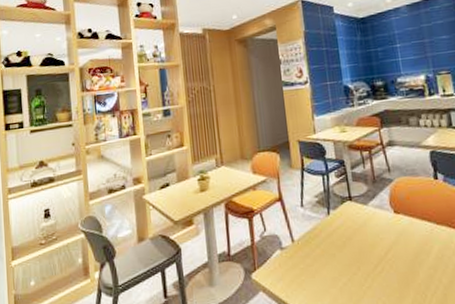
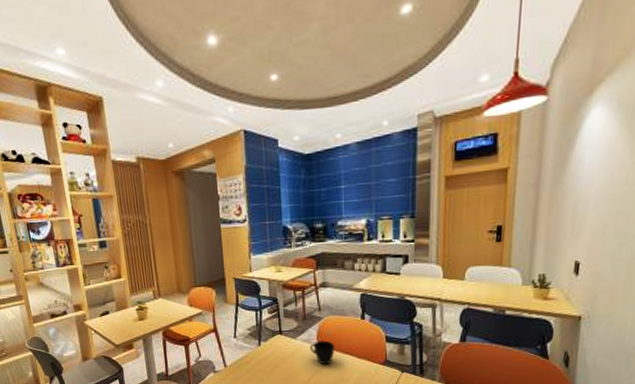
cup: none [382,205,411,235] -> present [309,340,335,365]

